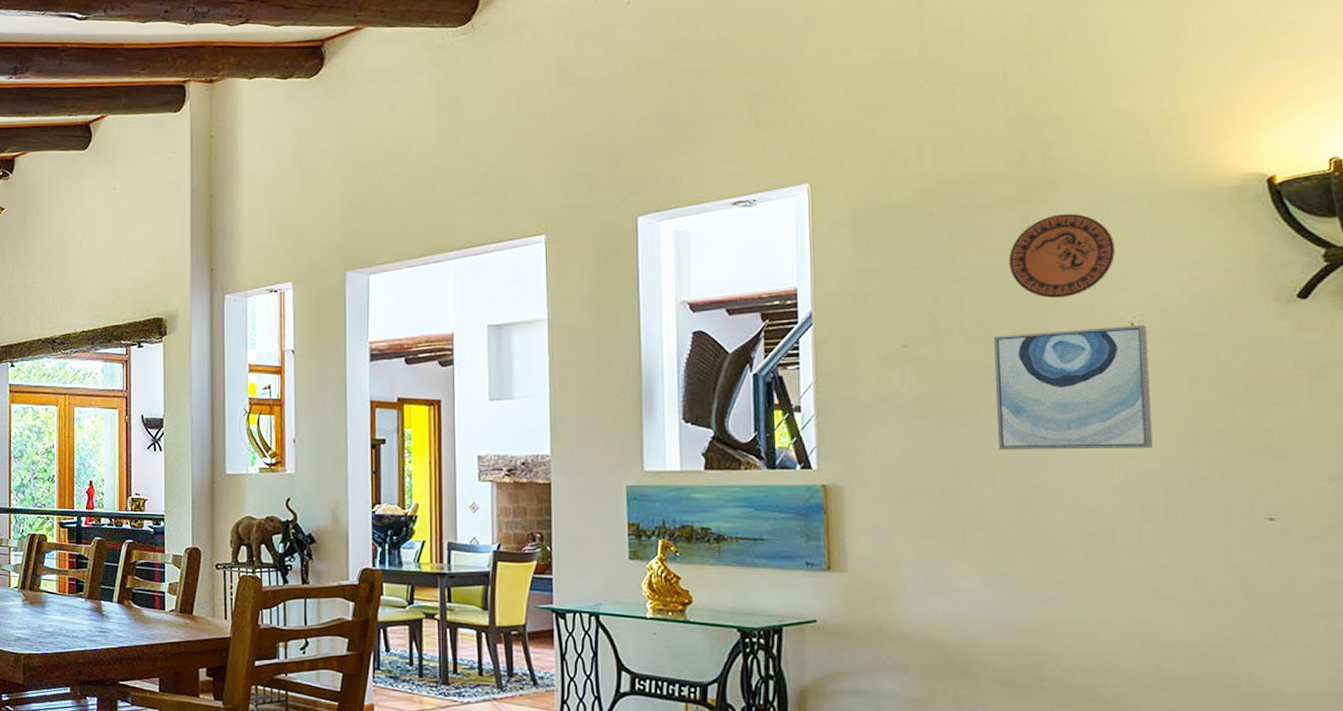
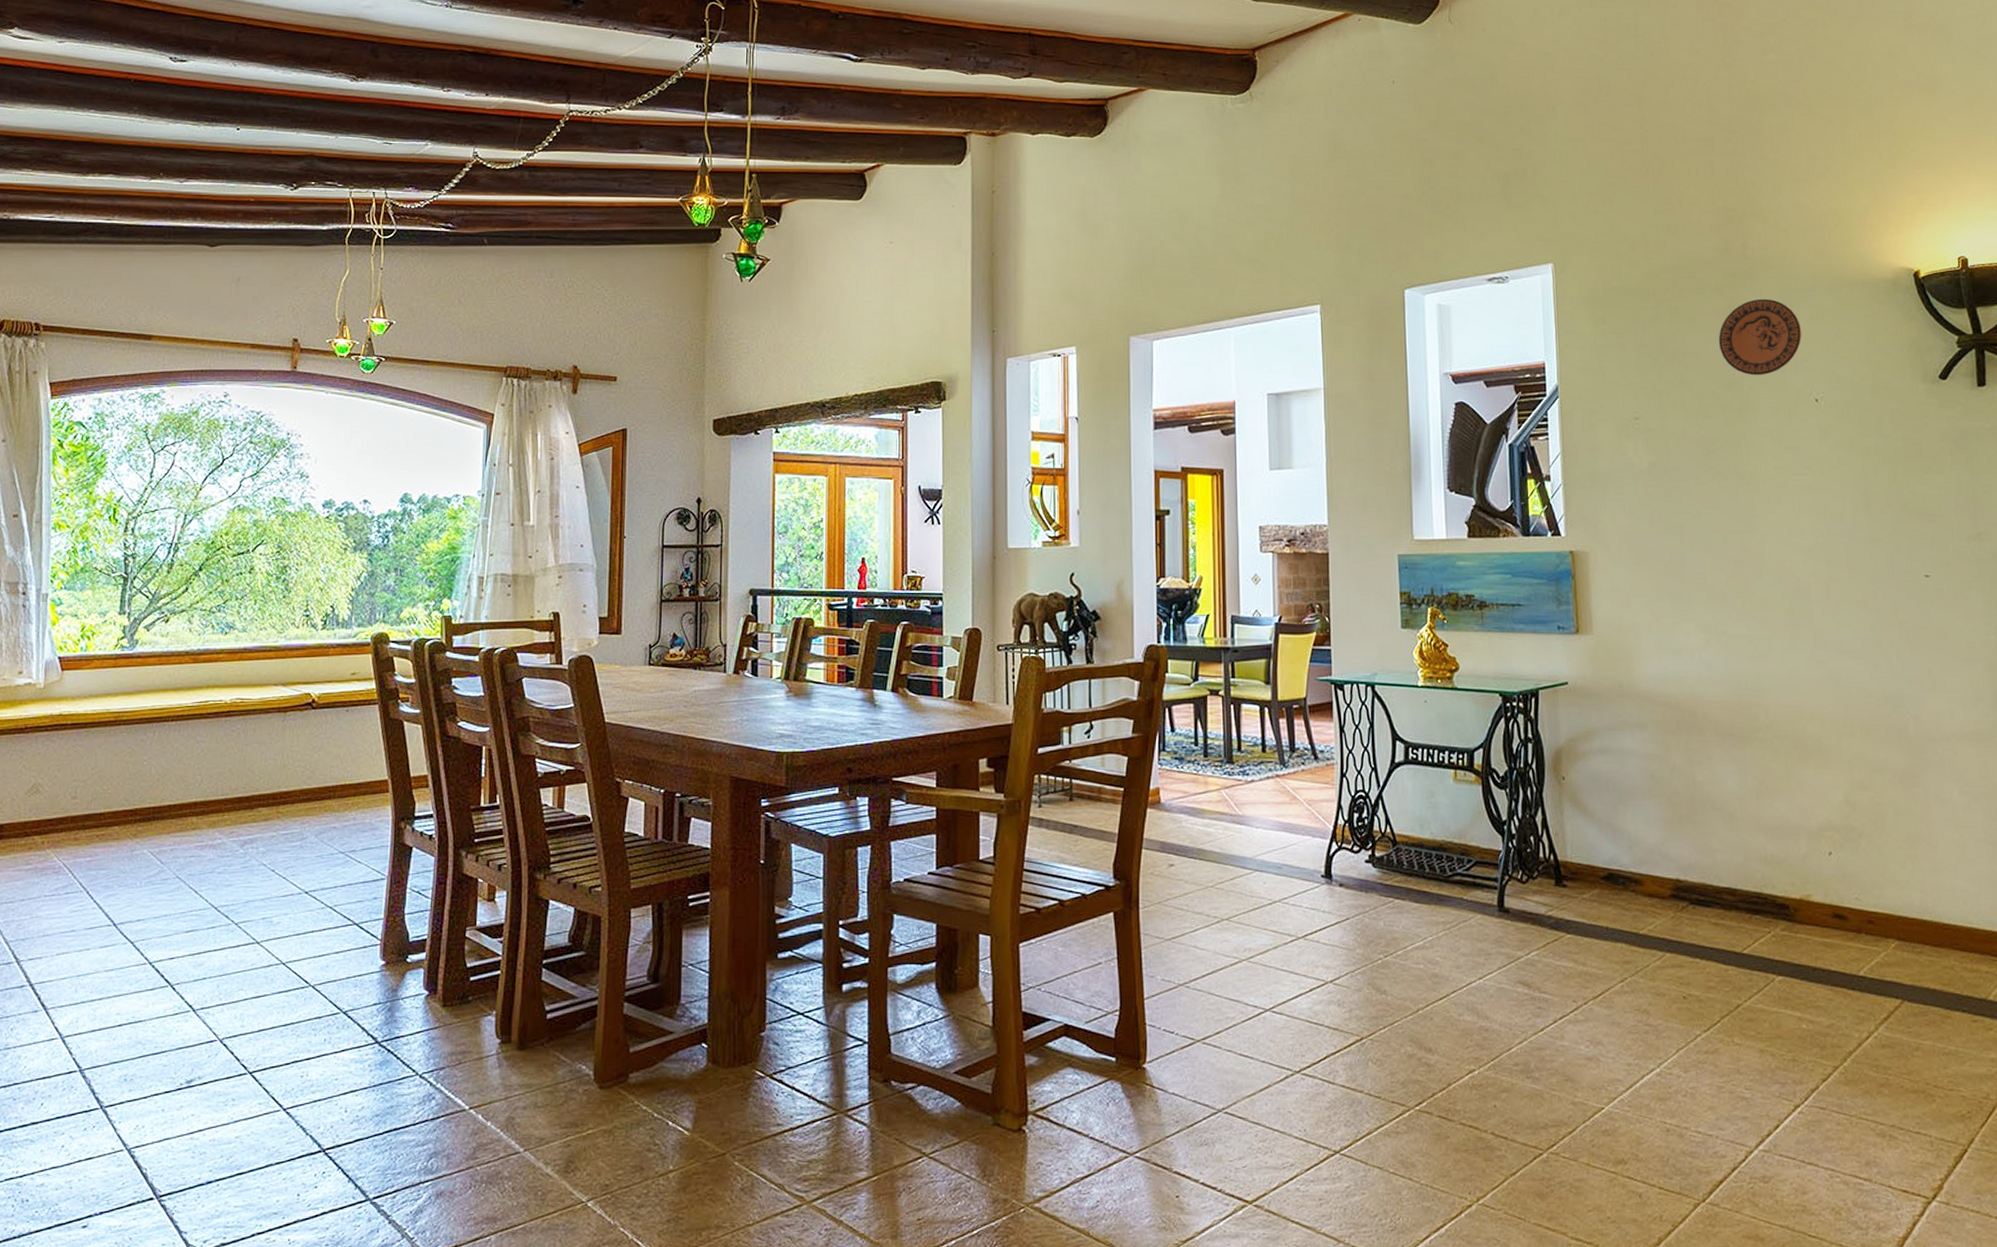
wall art: present [993,324,1153,451] -> none [1708,401,1836,516]

